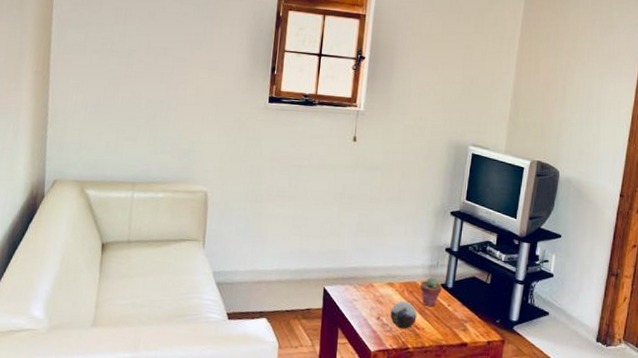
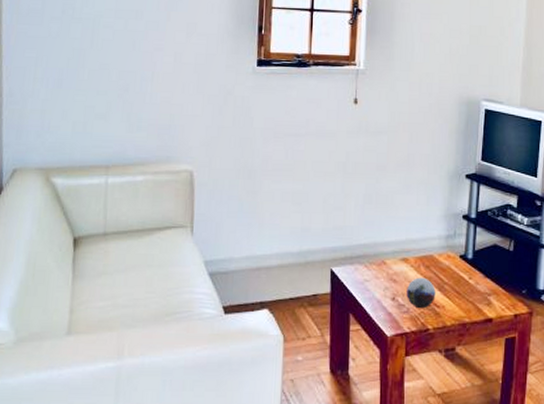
potted succulent: present [420,277,442,307] -> none [437,248,461,282]

